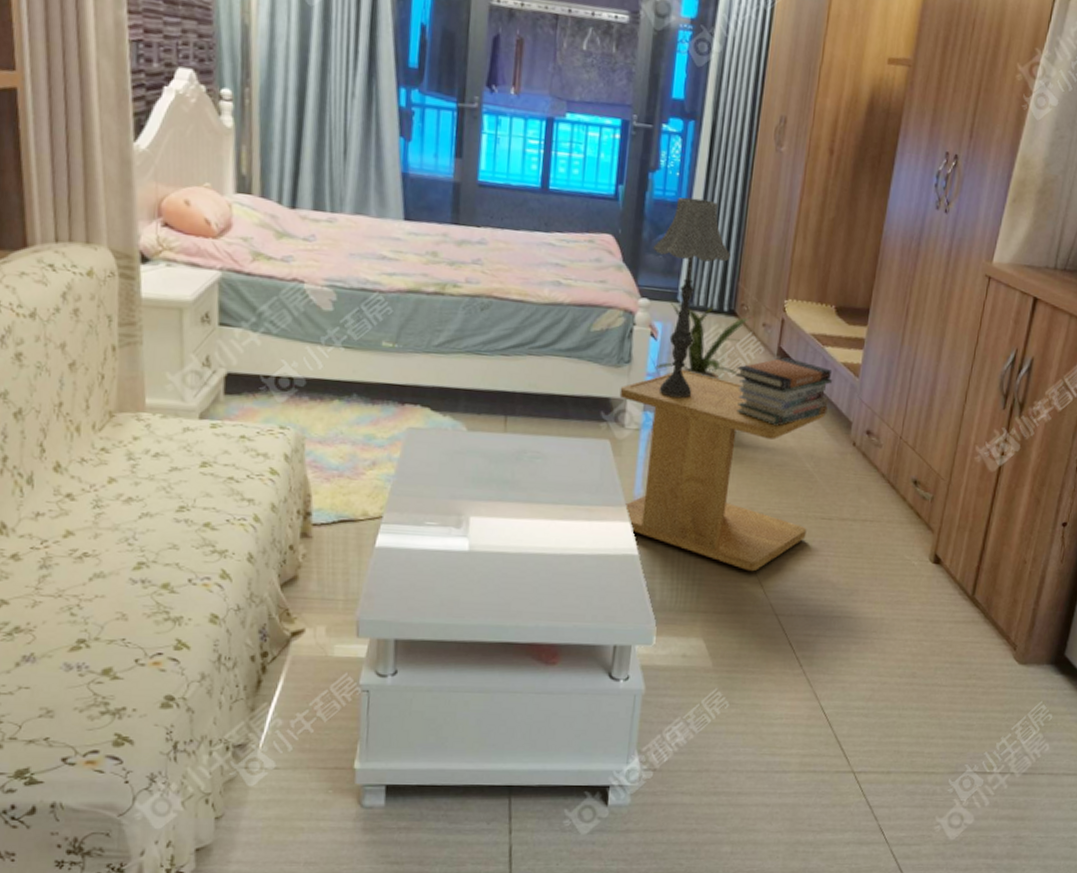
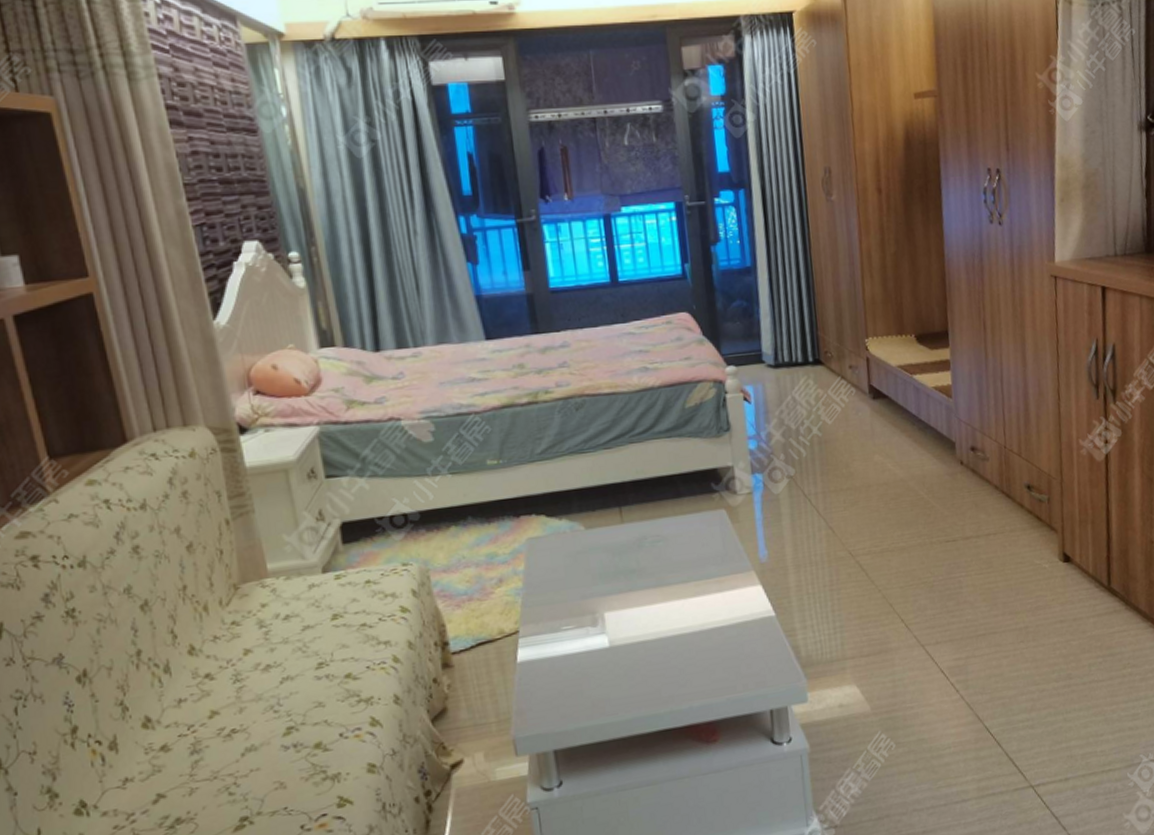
side table: present [619,370,826,572] -> none [725,426,935,609]
table lamp: present [652,197,732,398] -> none [728,260,806,455]
house plant: present [653,302,752,380] -> none [753,359,837,432]
book stack: present [736,357,833,426] -> none [833,393,929,461]

